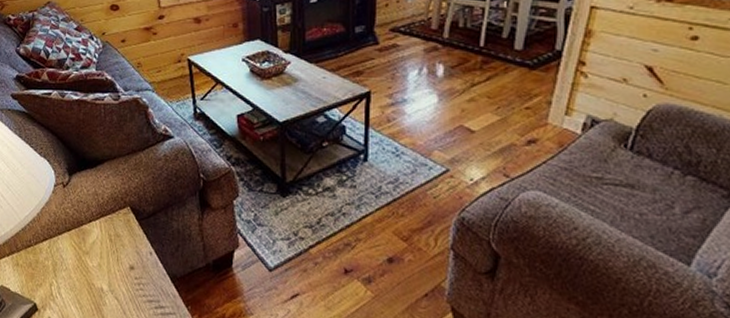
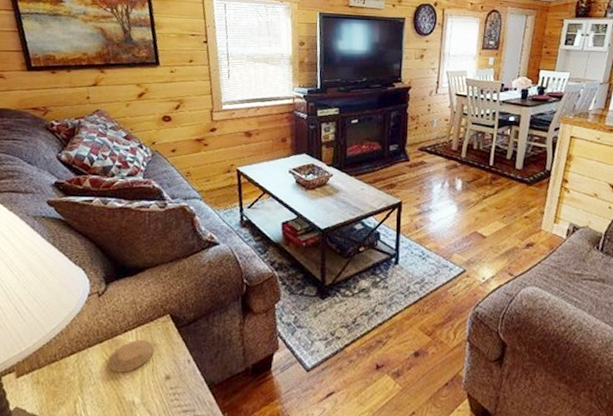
coaster: none [77,229,118,261] -> present [108,339,154,373]

